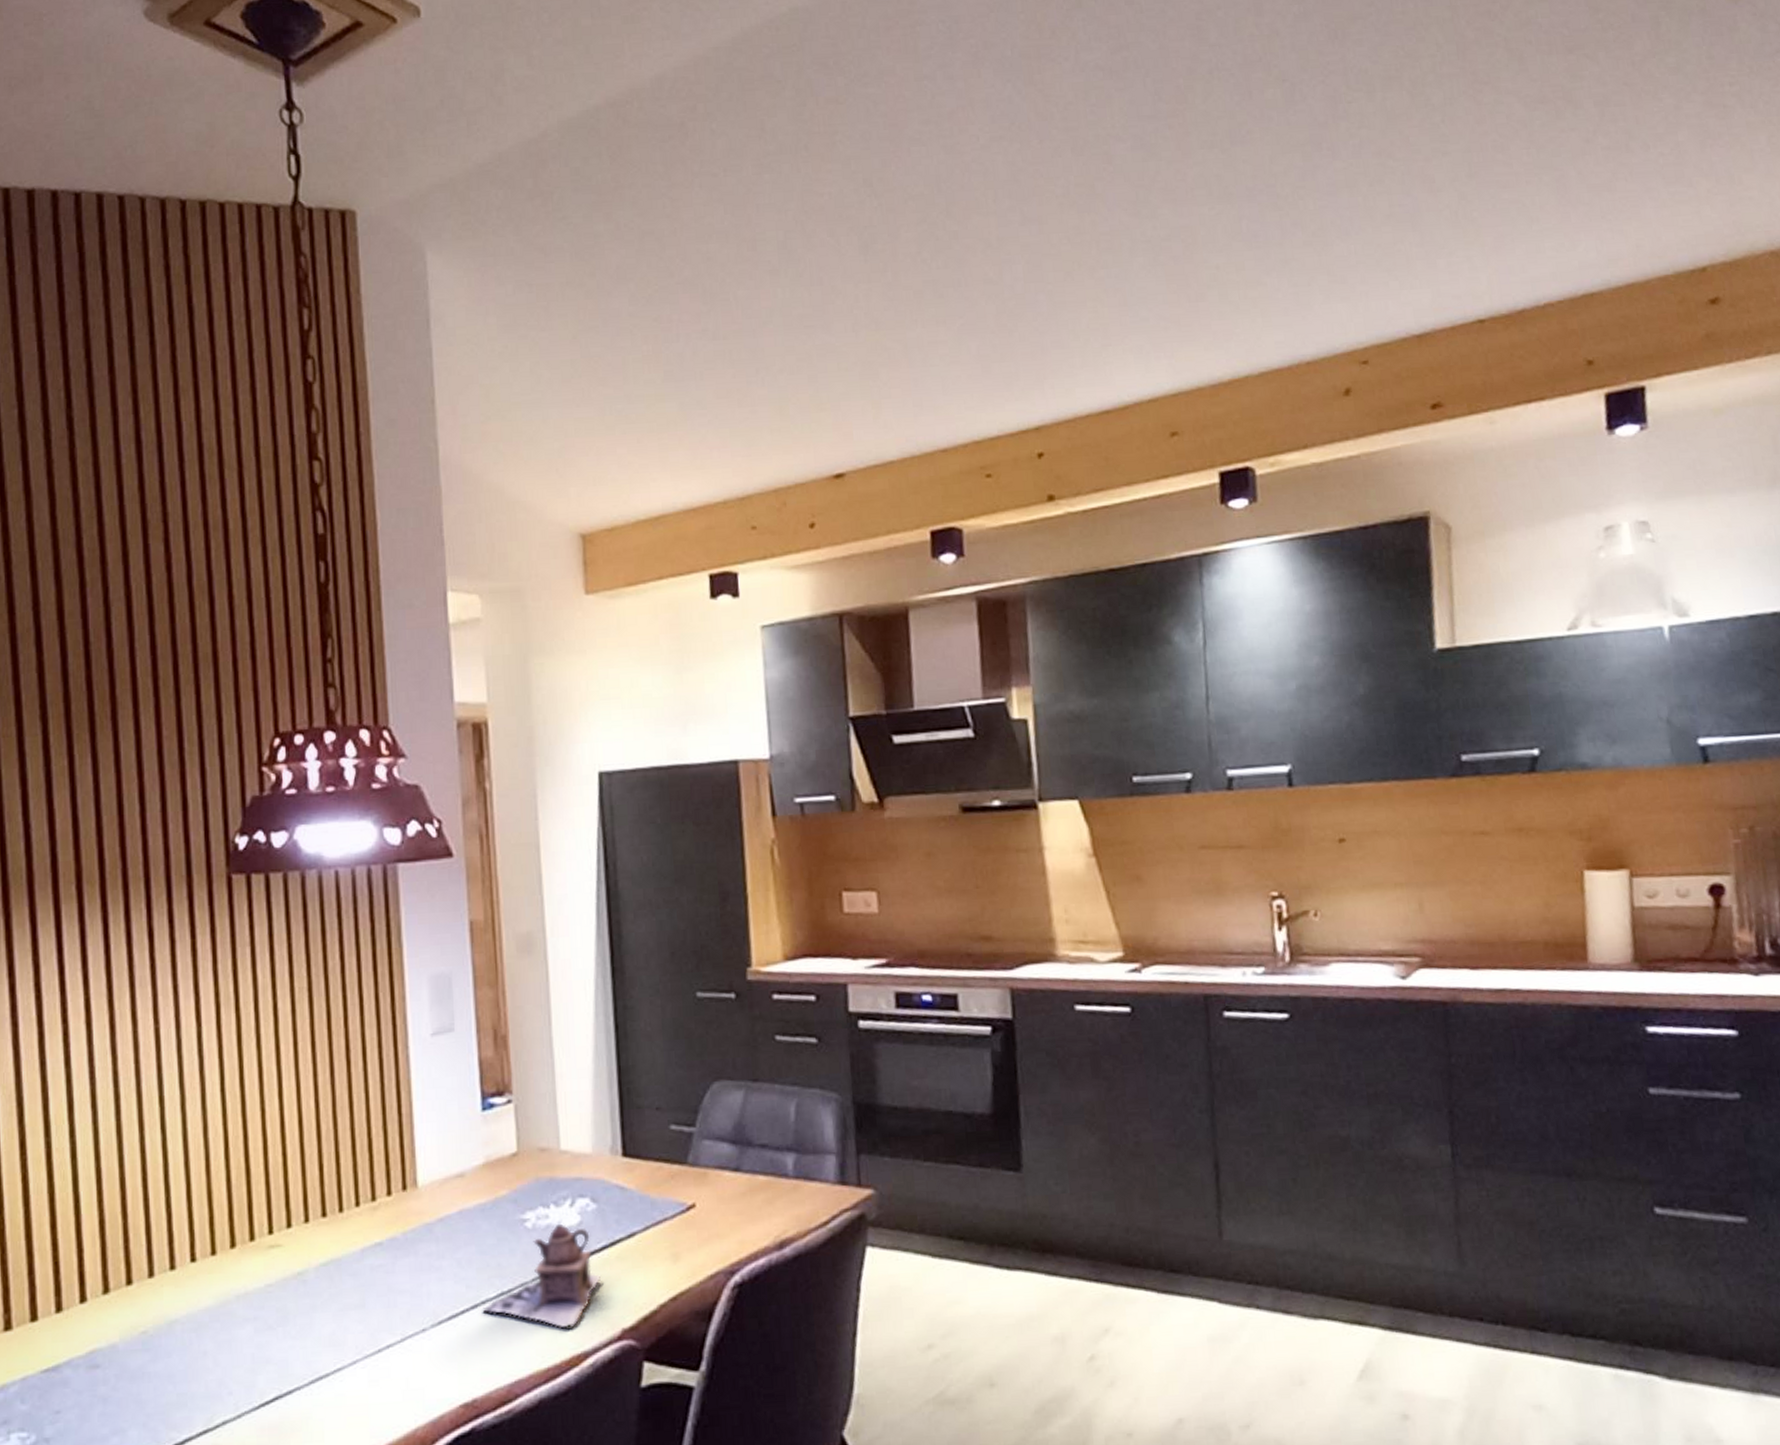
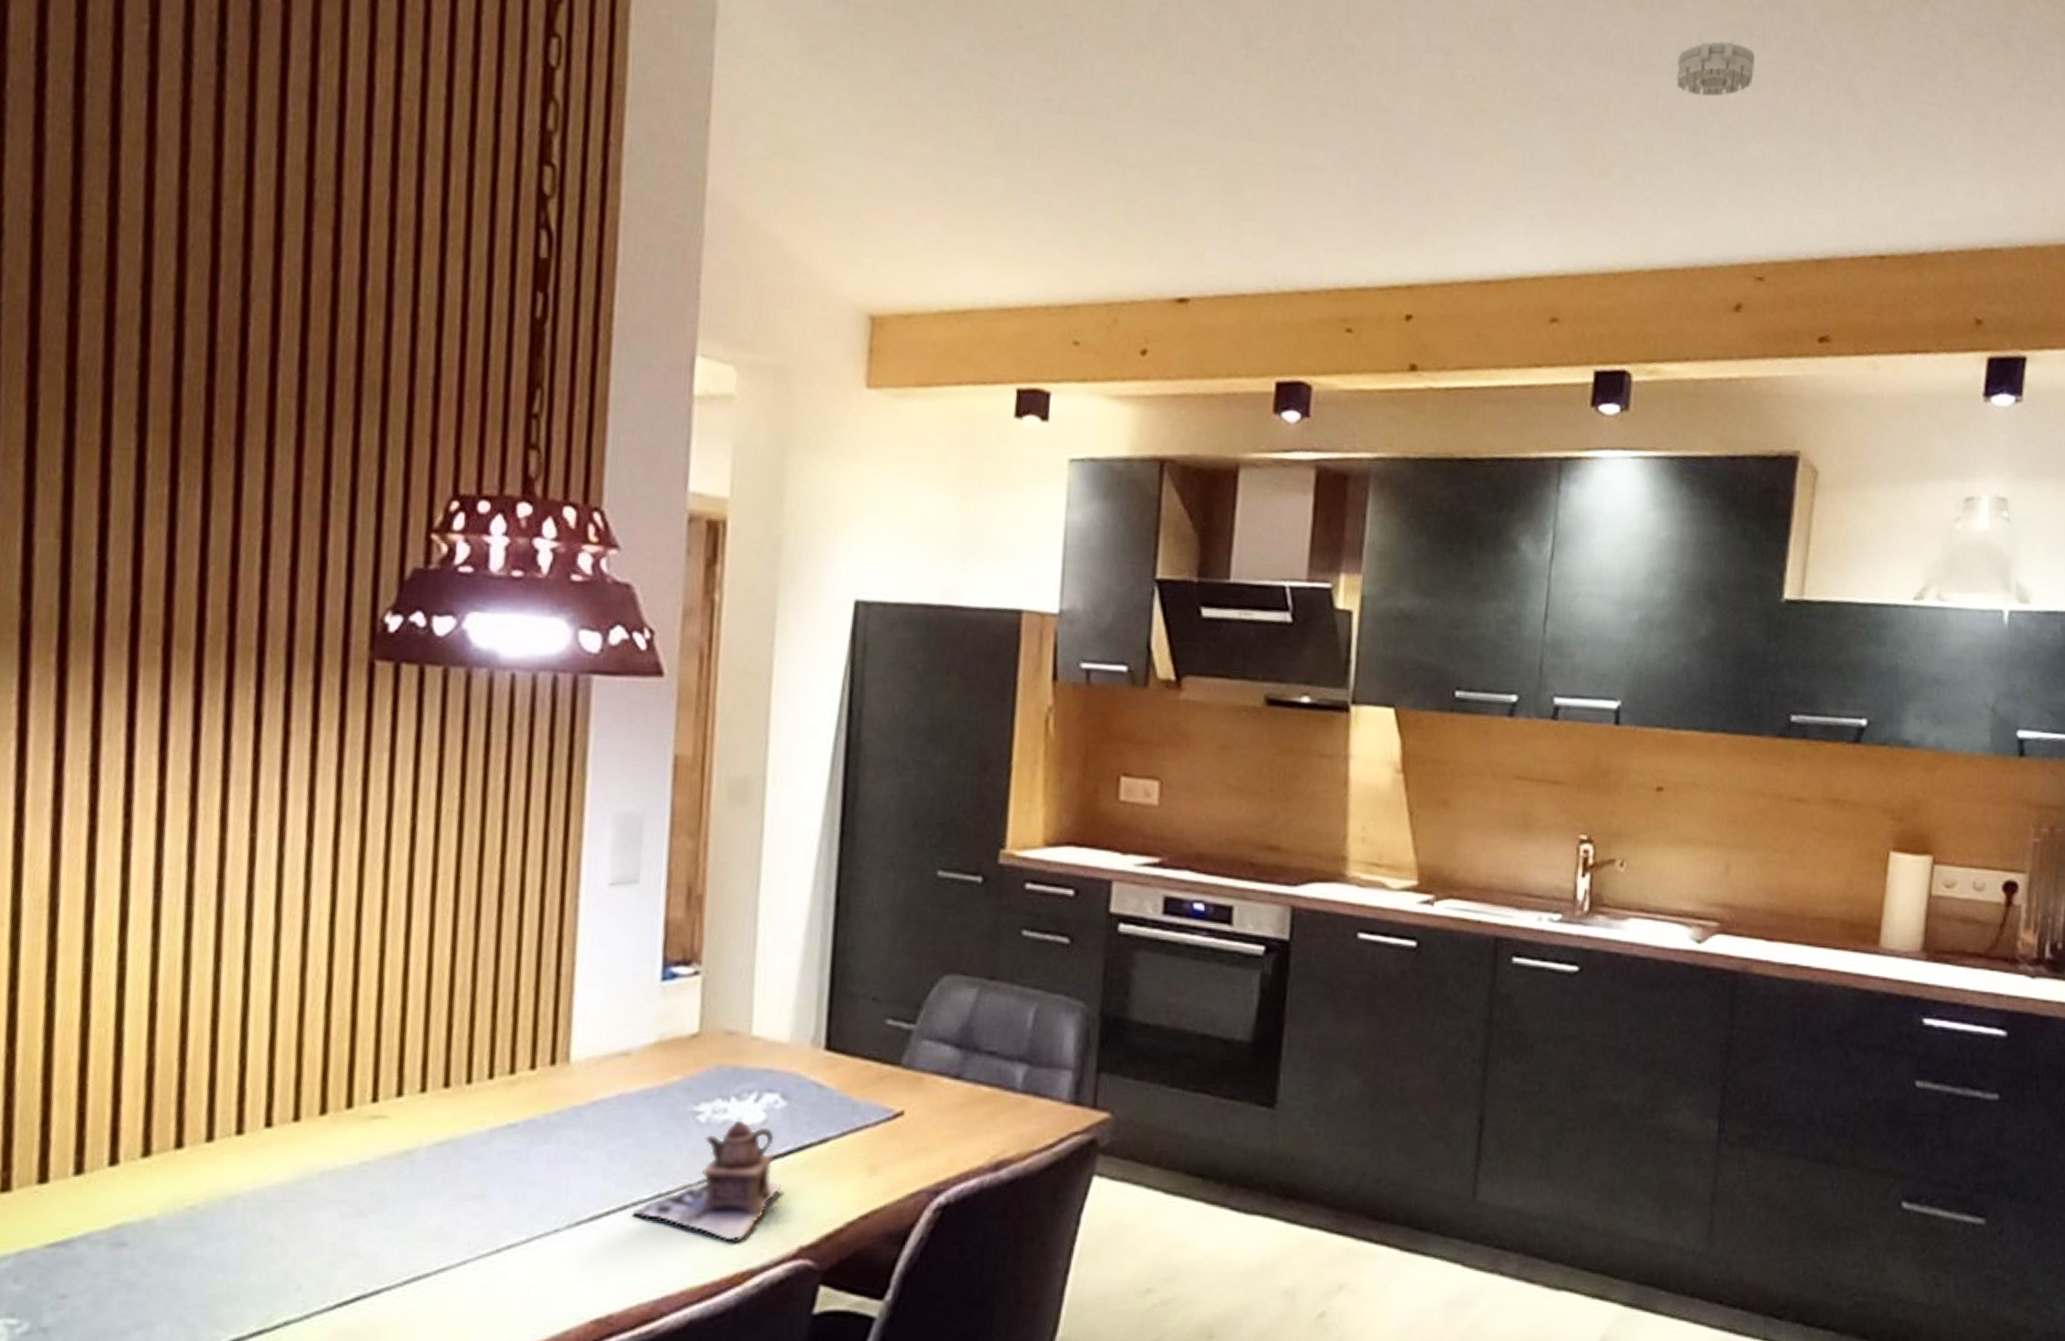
smoke detector: none [1253,158,1329,213] -> present [1675,41,1755,97]

